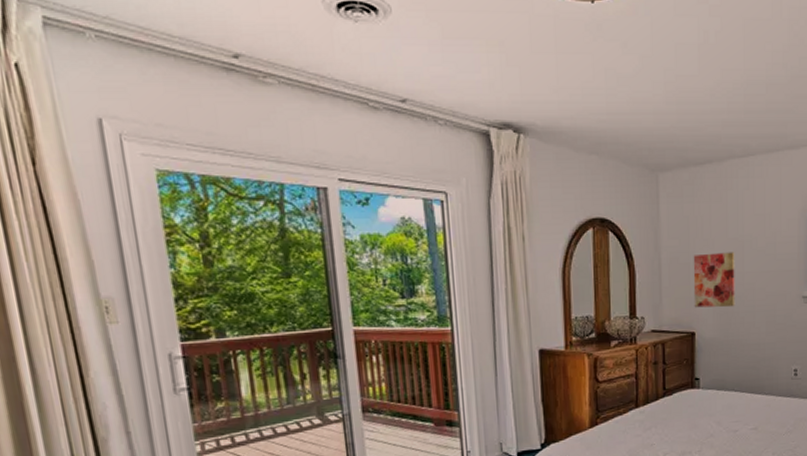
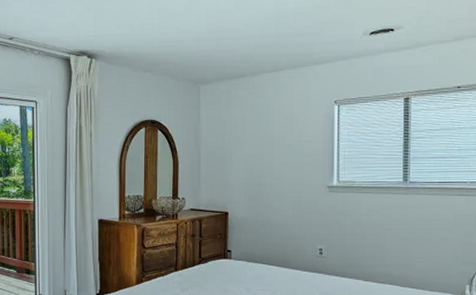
wall art: present [693,252,735,308] -> none [227,148,265,193]

